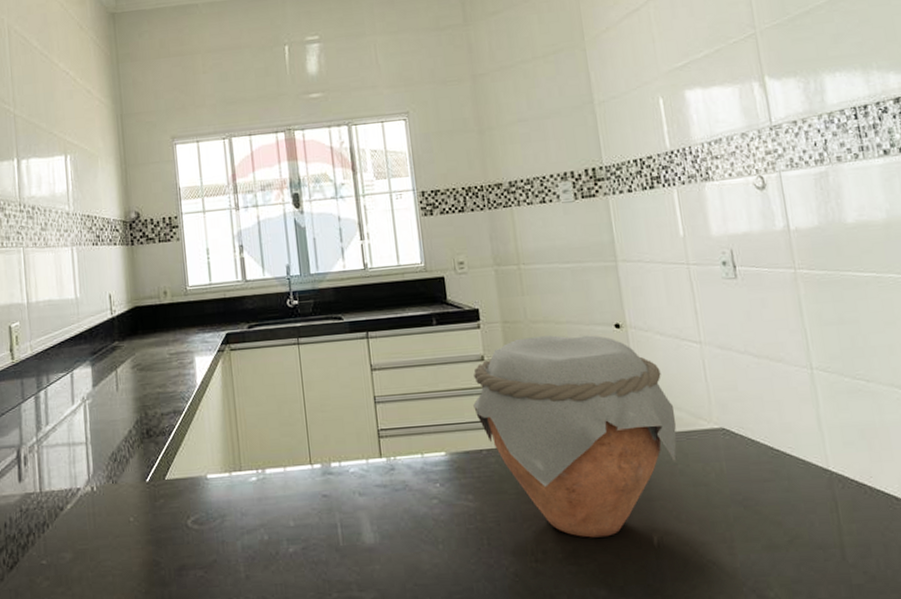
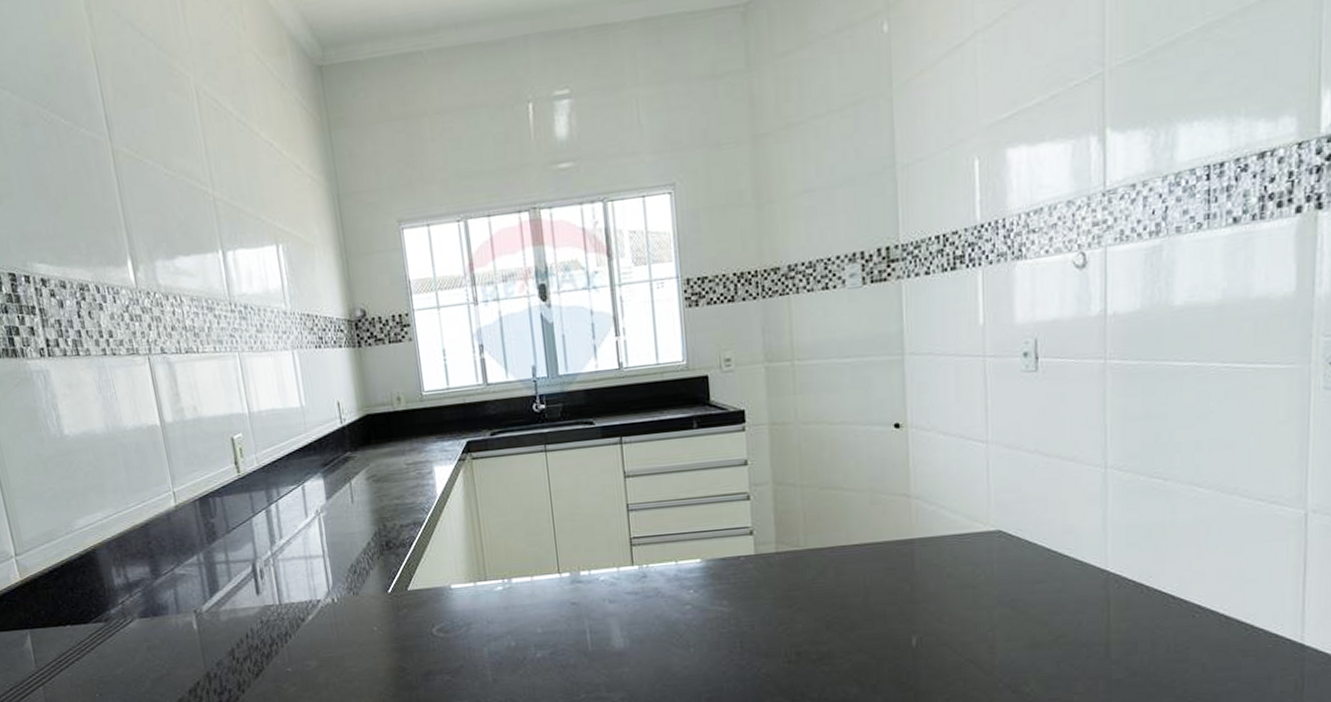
jar: present [473,335,677,538] -> none [733,436,950,640]

